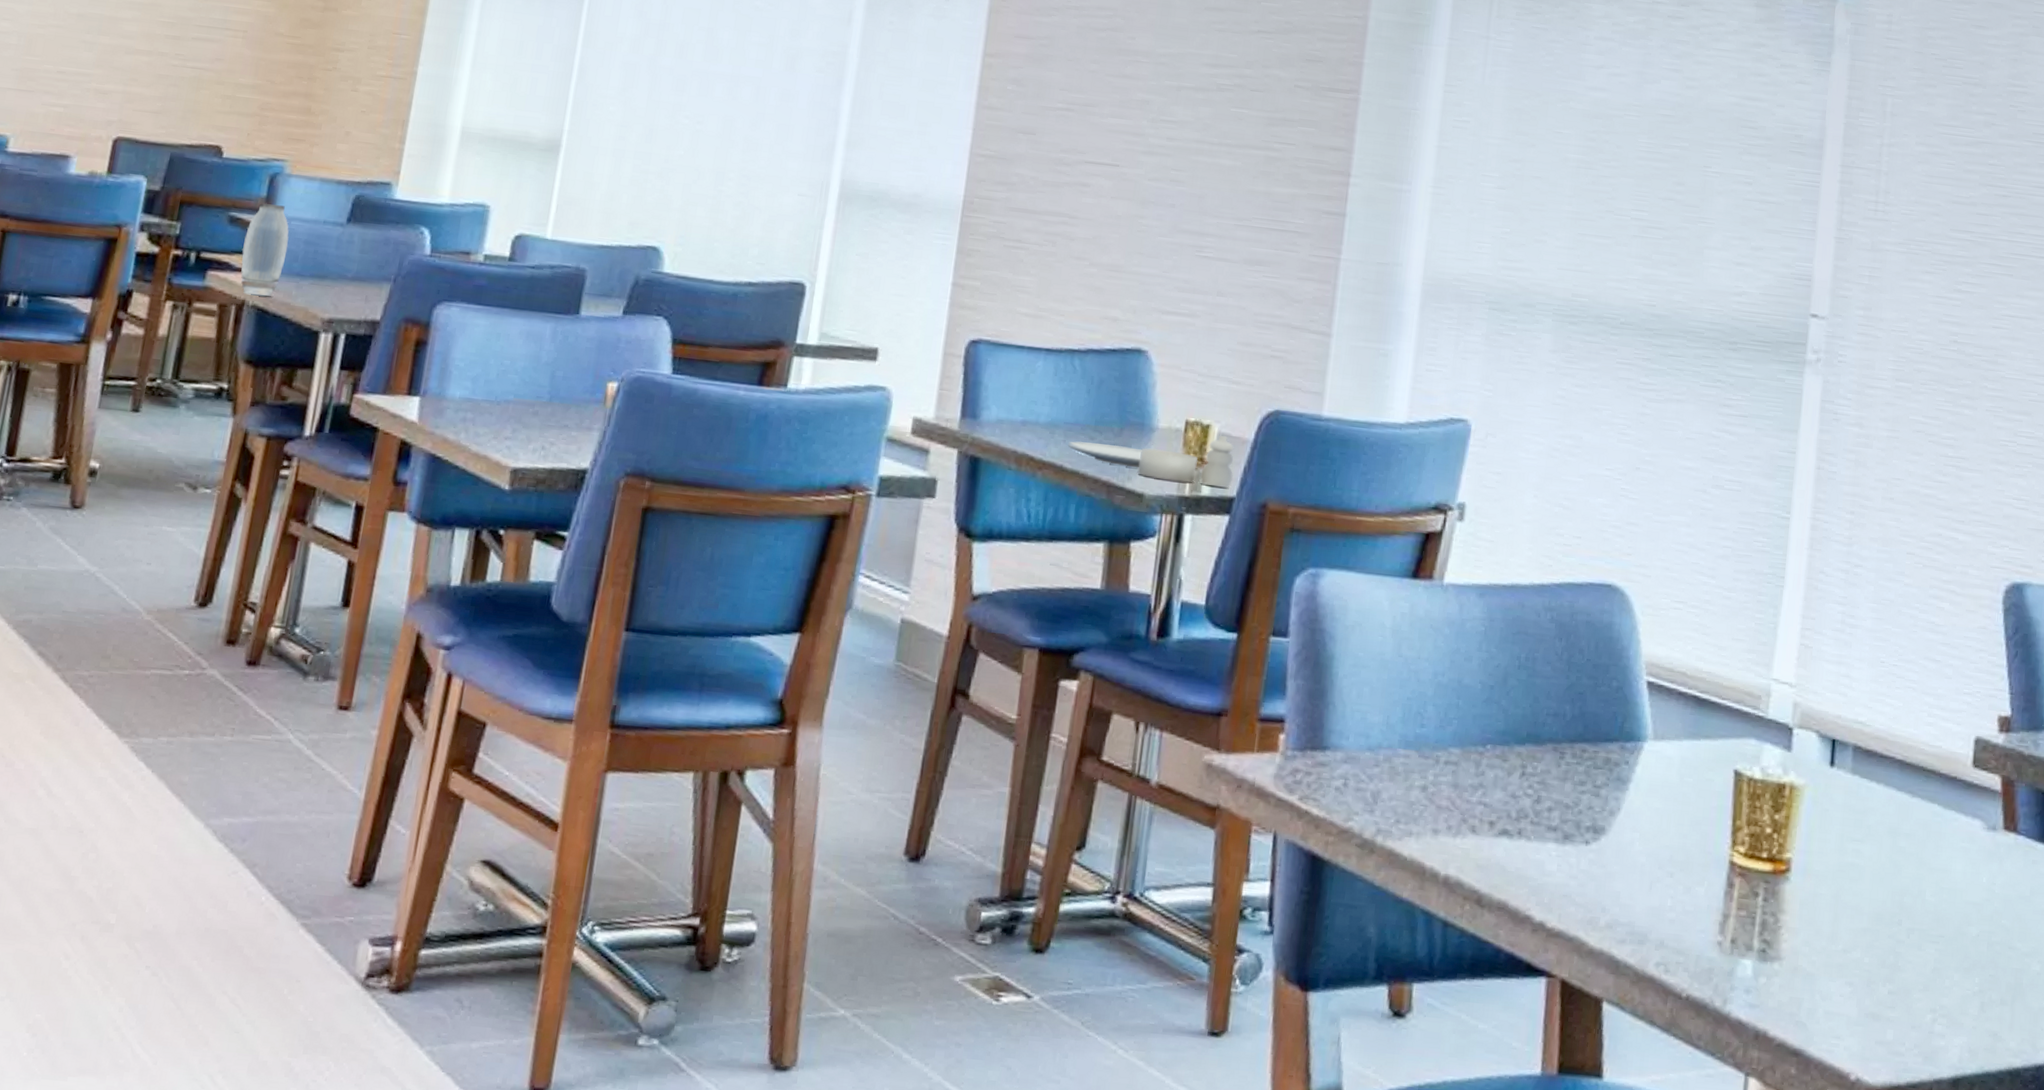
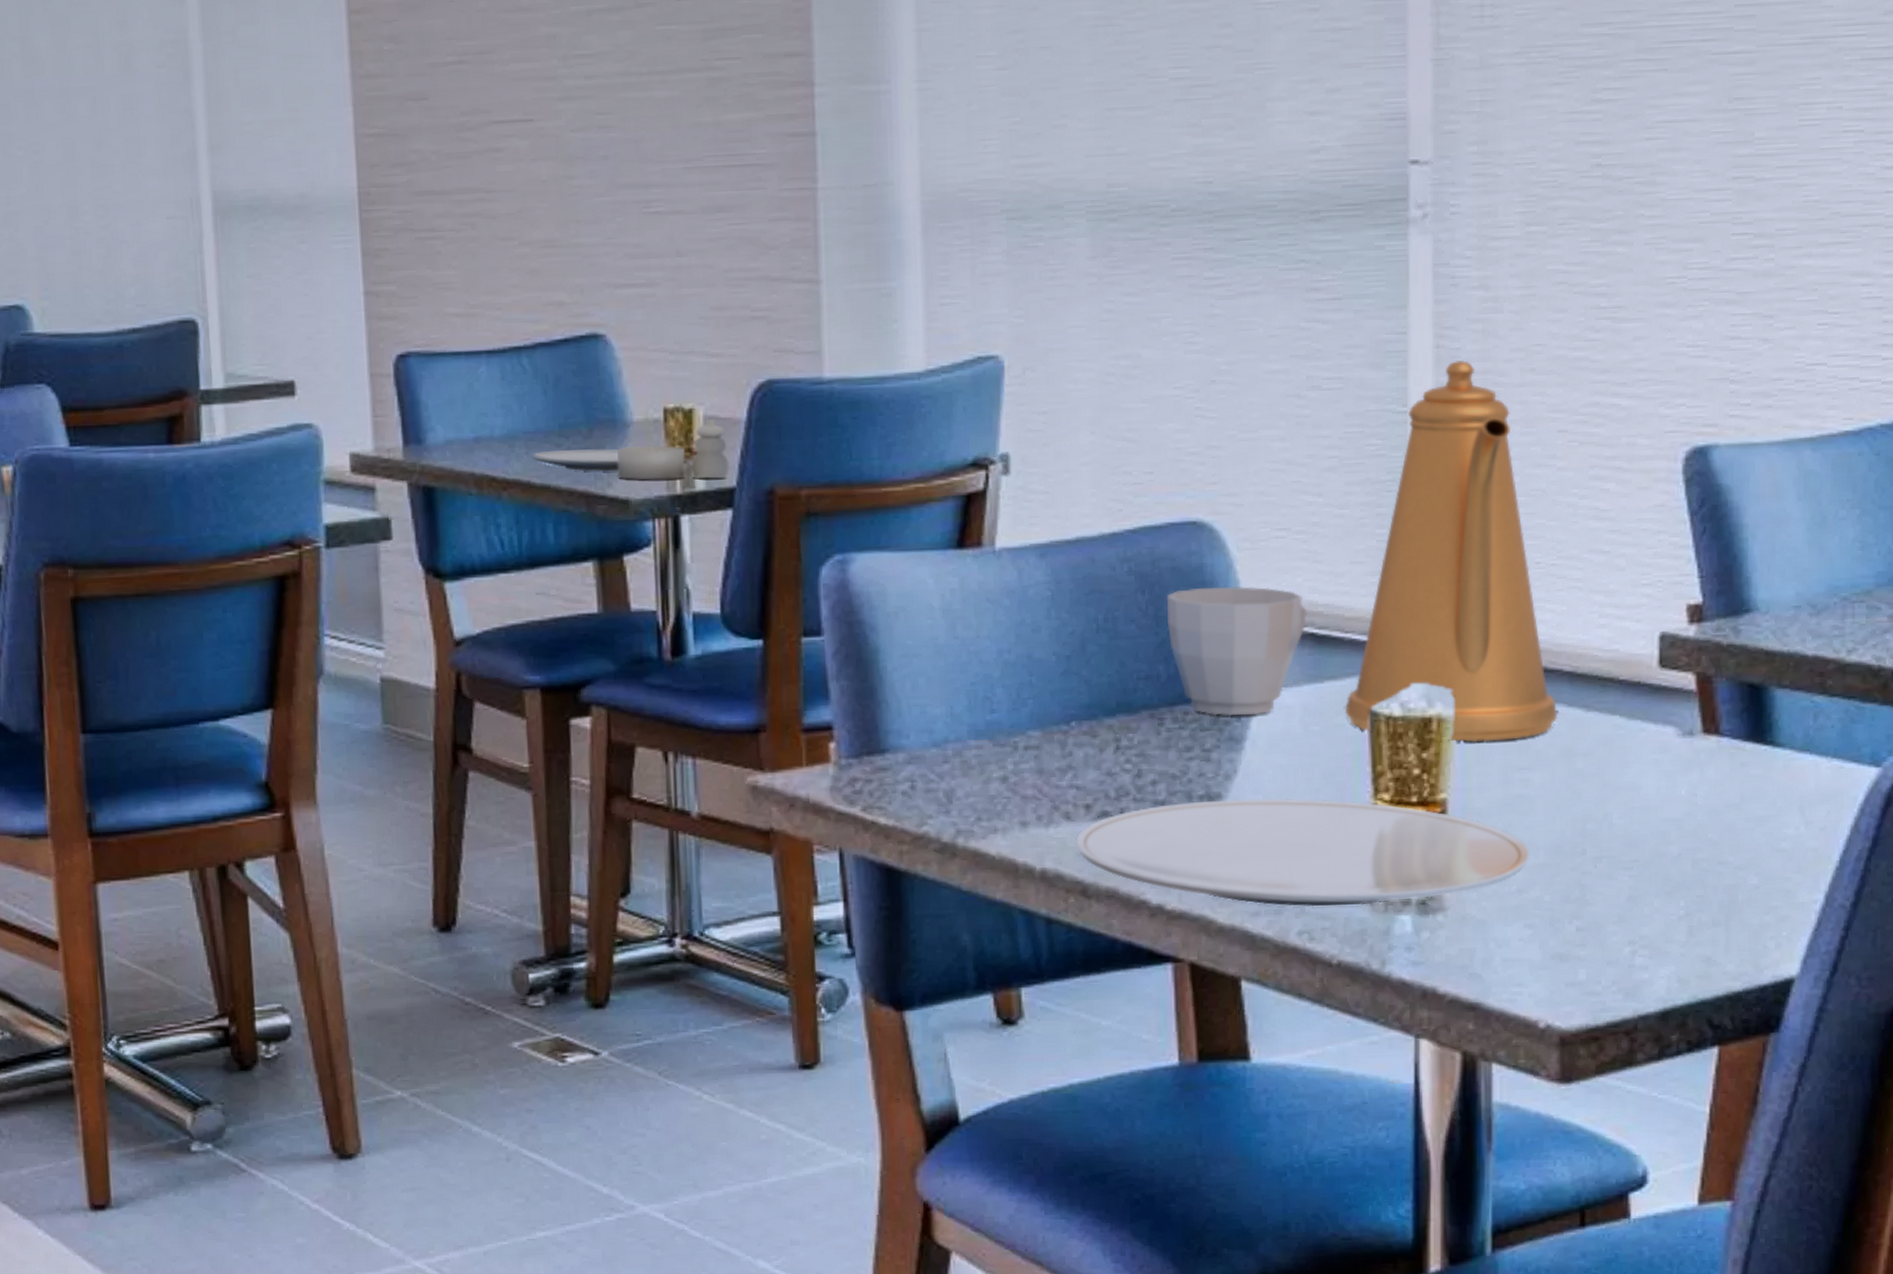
plate: none [1477,830,1856,947] -> present [1076,798,1530,907]
cup: none [1577,642,1694,761] -> present [1166,586,1308,716]
coffee pot: none [1715,482,1888,813] -> present [1345,360,1557,742]

